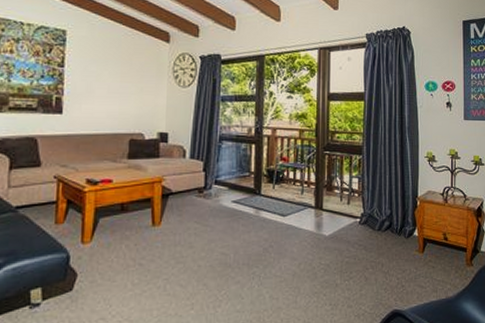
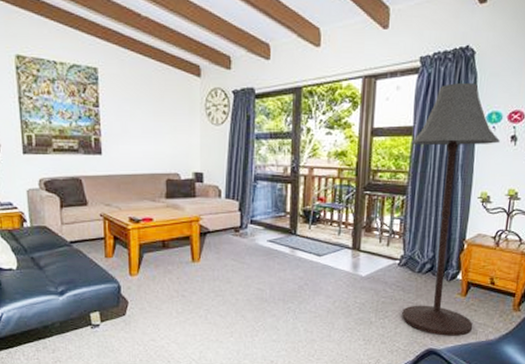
floor lamp: none [363,56,438,296] -> present [402,82,500,336]

